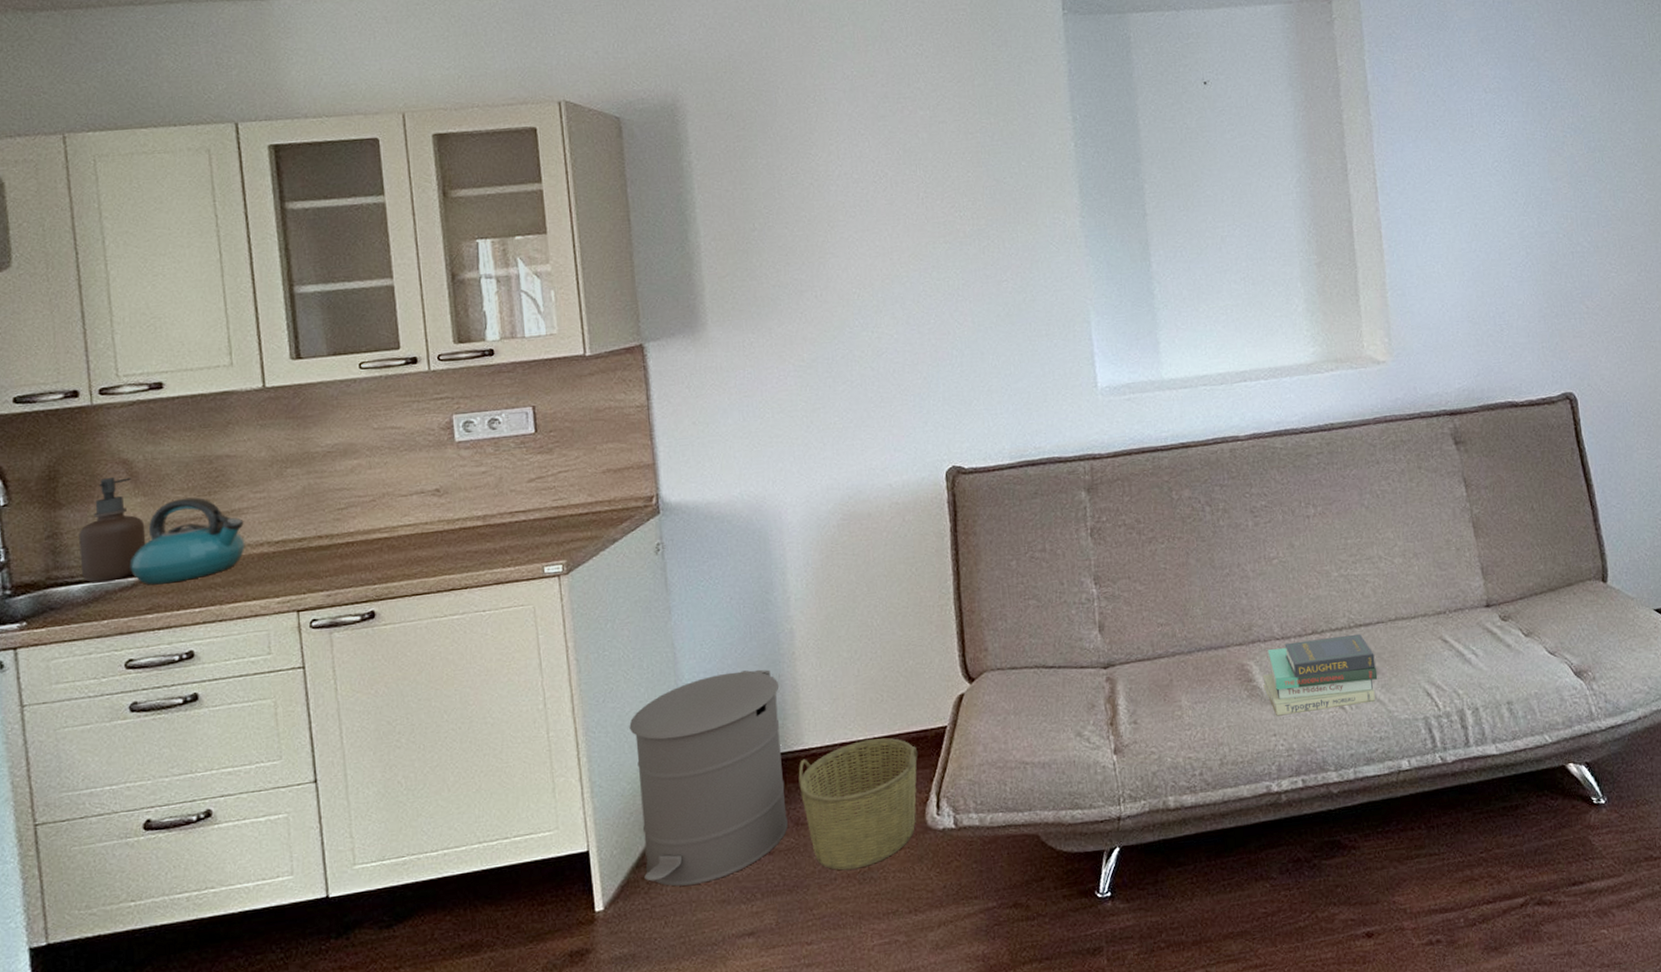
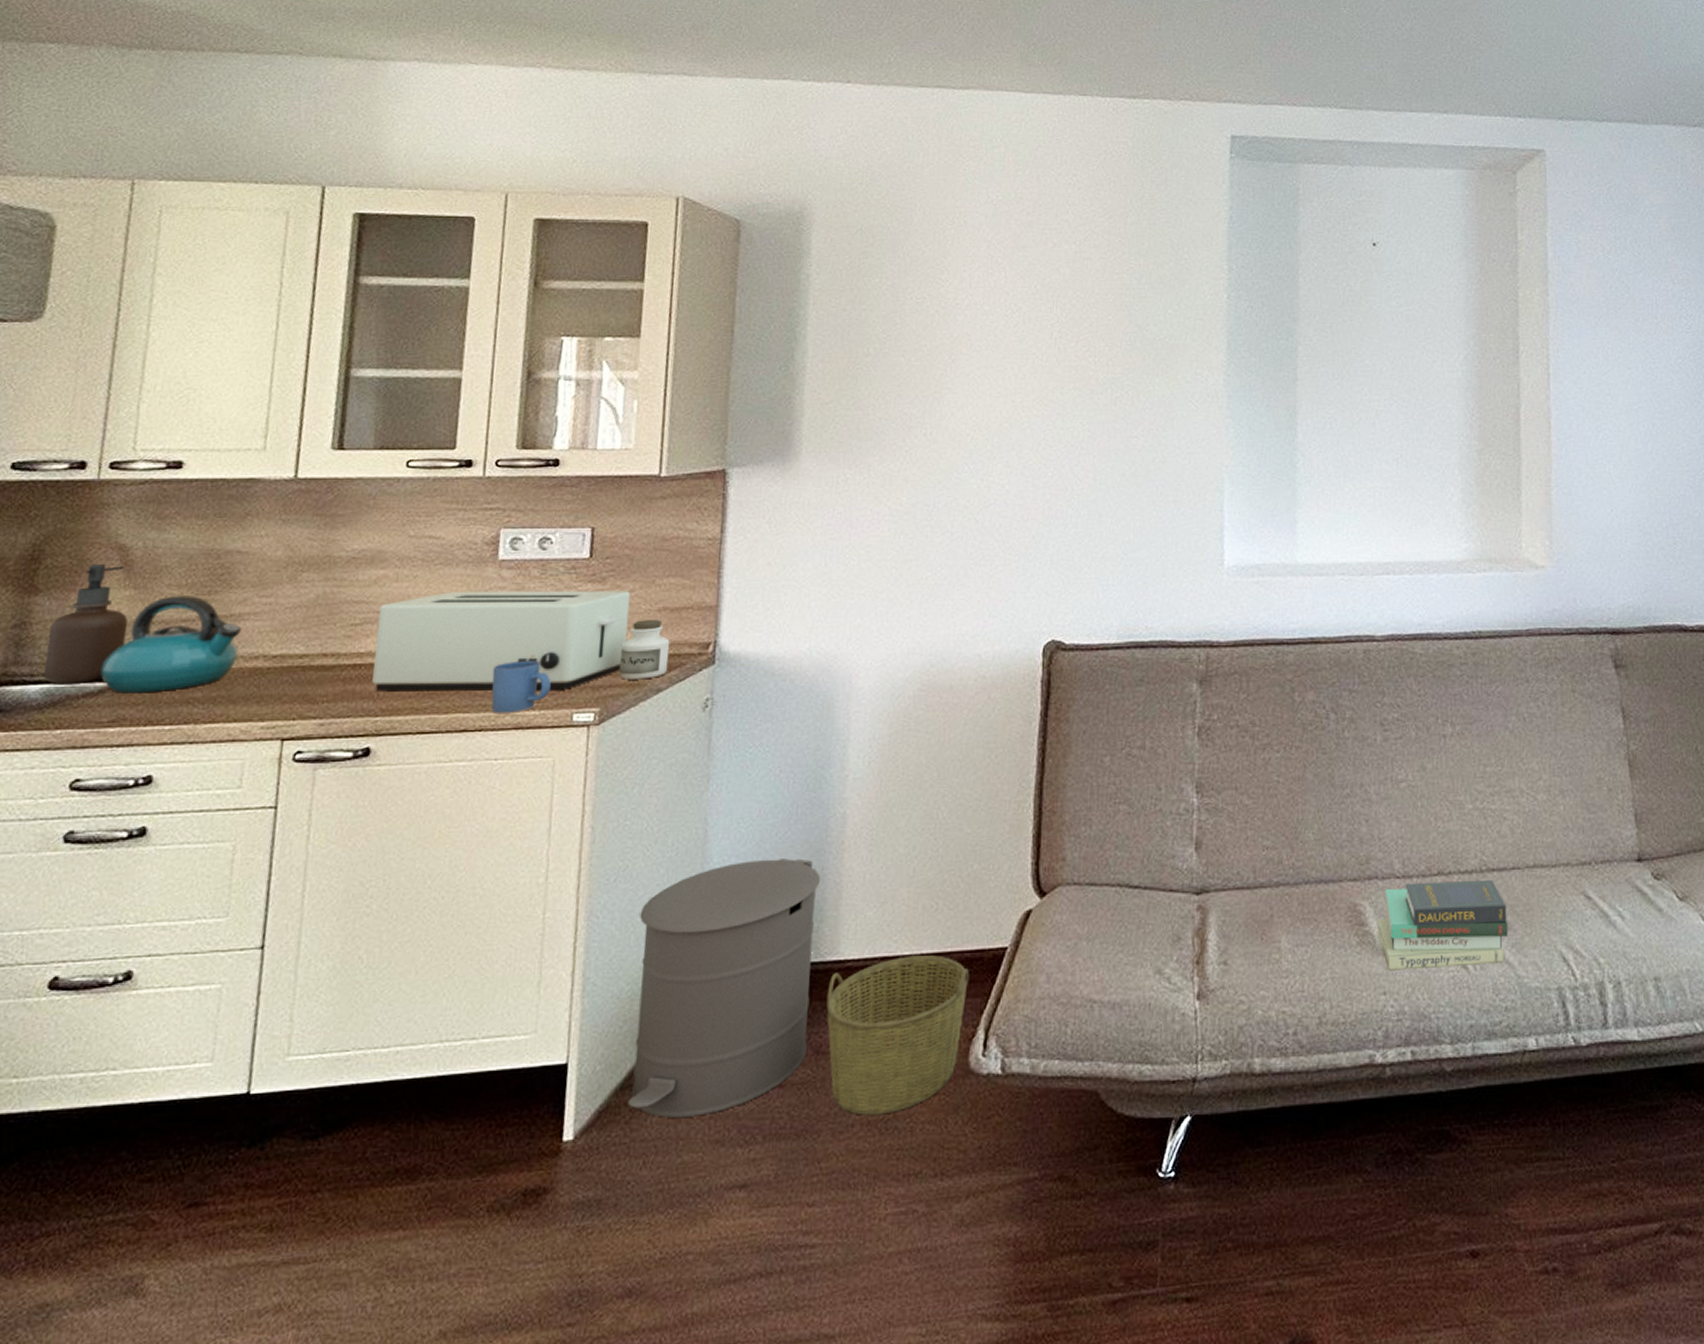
toaster: none [360,458,580,564] -> present [372,590,630,692]
mug: none [468,524,521,574] -> present [491,660,551,715]
jar: none [575,480,620,534] -> present [618,620,671,680]

